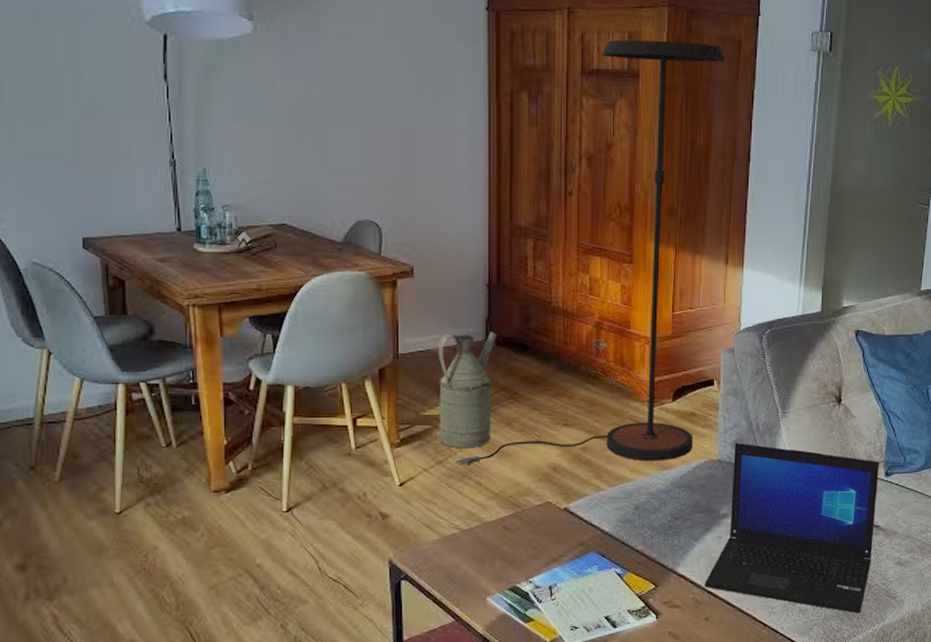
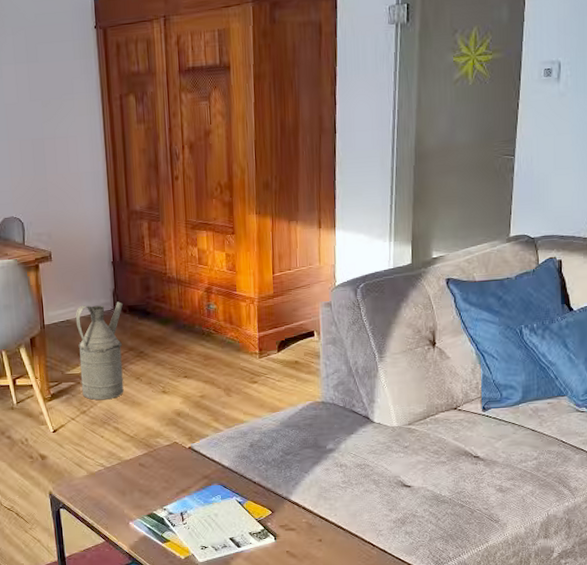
floor lamp: present [455,39,726,466] -> none [96,30,308,415]
laptop: present [704,442,879,614] -> none [316,385,476,536]

